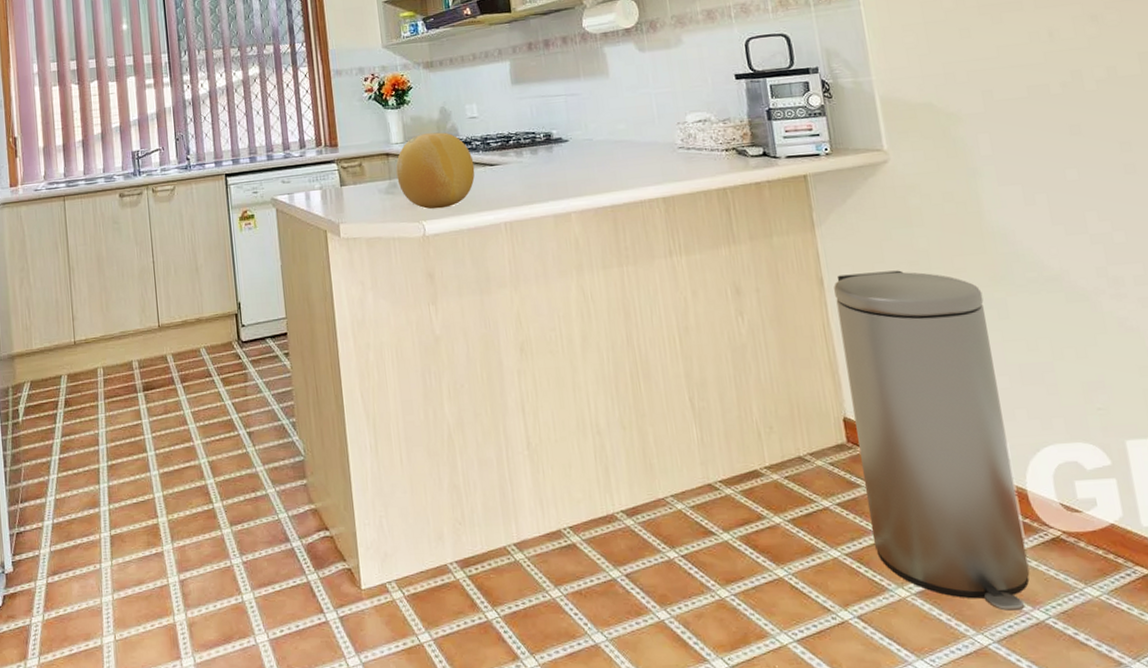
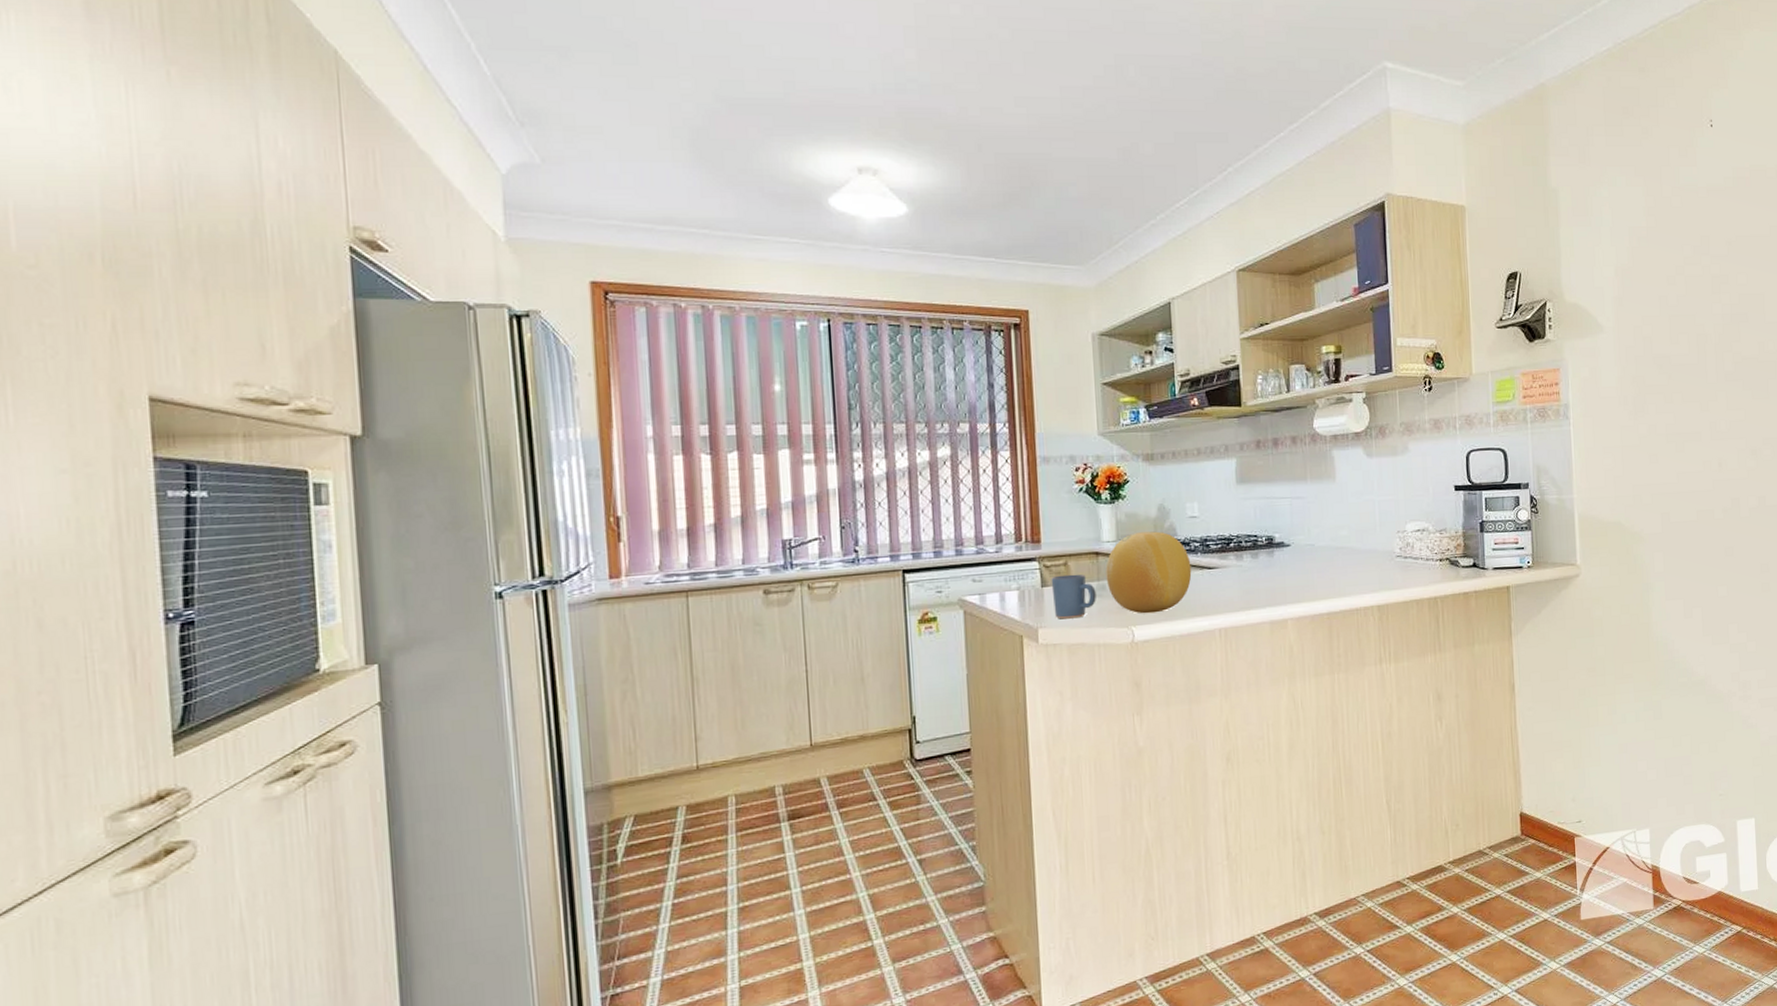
mug: none [348,173,389,215] -> present [1051,574,1096,619]
pedal bin: present [834,270,1030,611] -> none [1523,676,1655,973]

